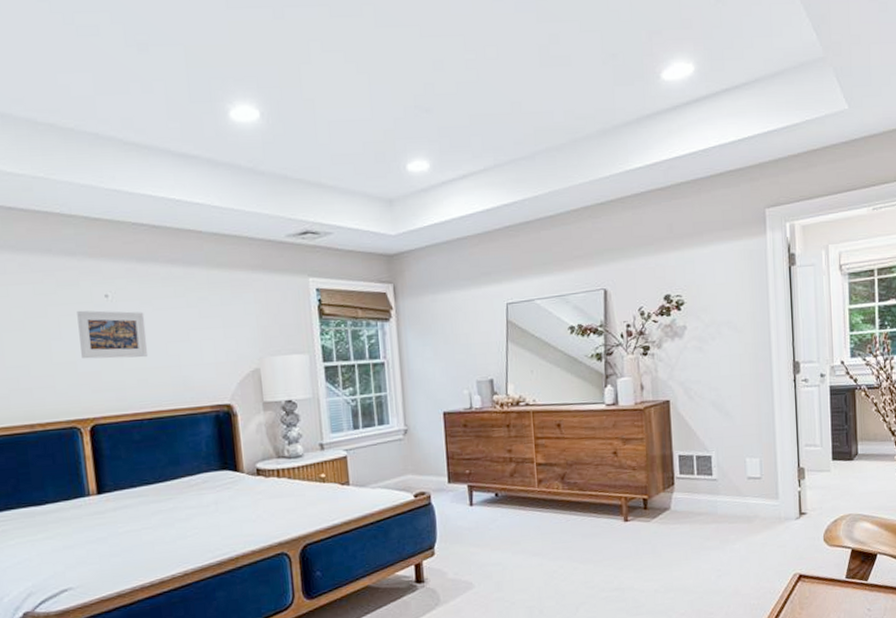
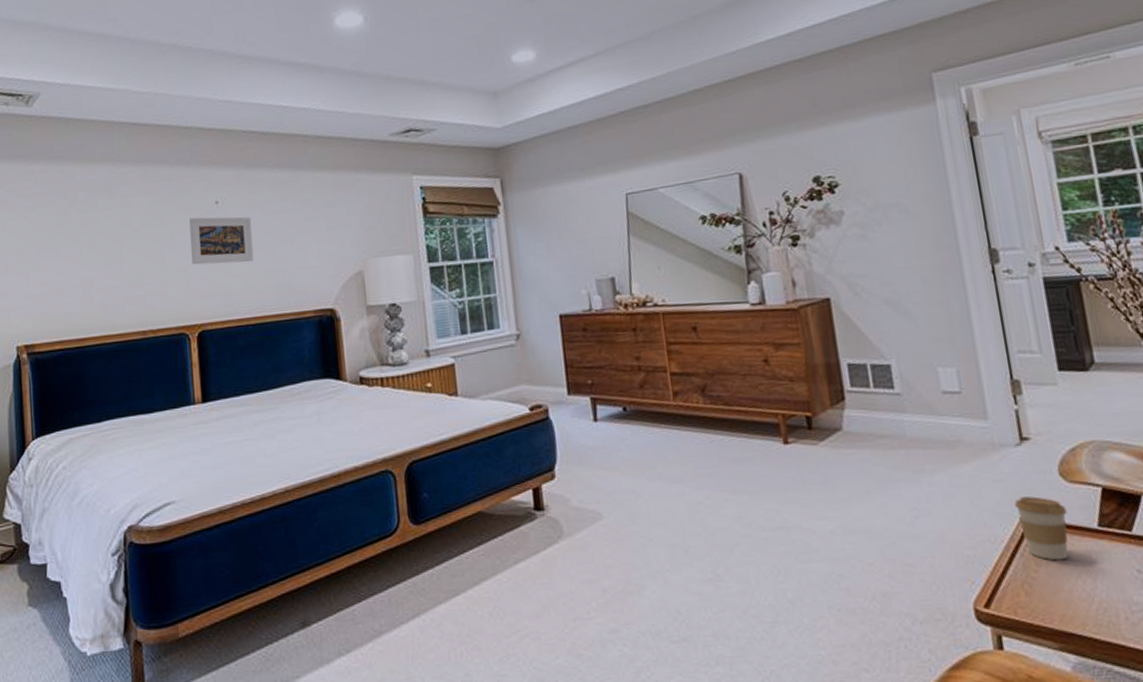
coffee cup: none [791,557,826,605] -> present [1015,496,1068,561]

